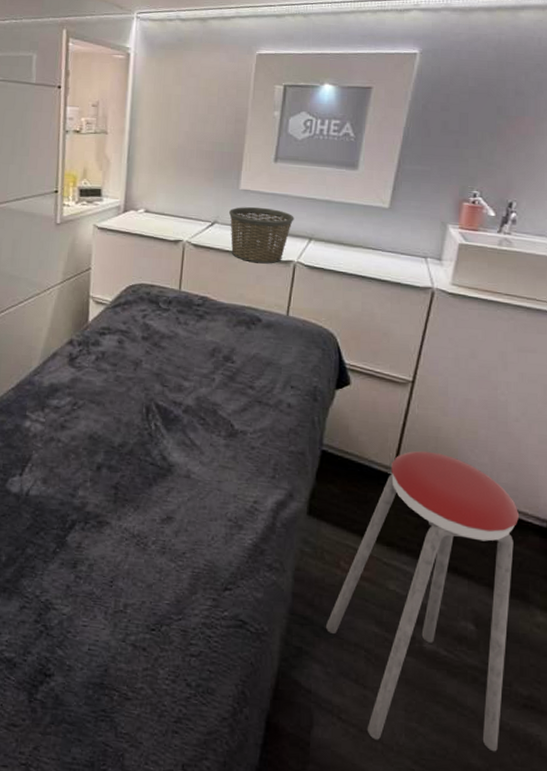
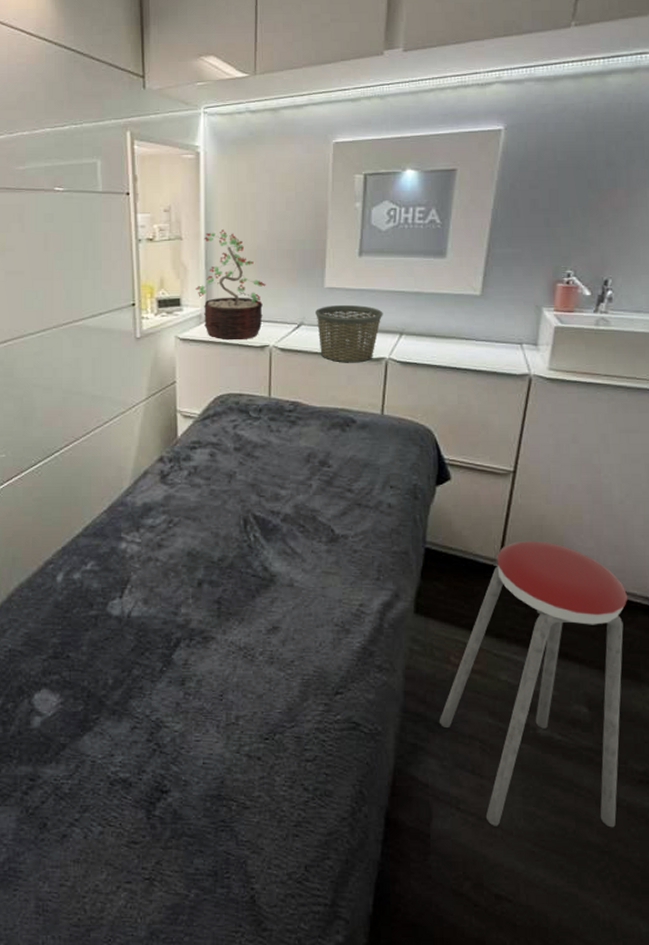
decorative plant: none [116,127,184,234] -> present [195,229,266,341]

